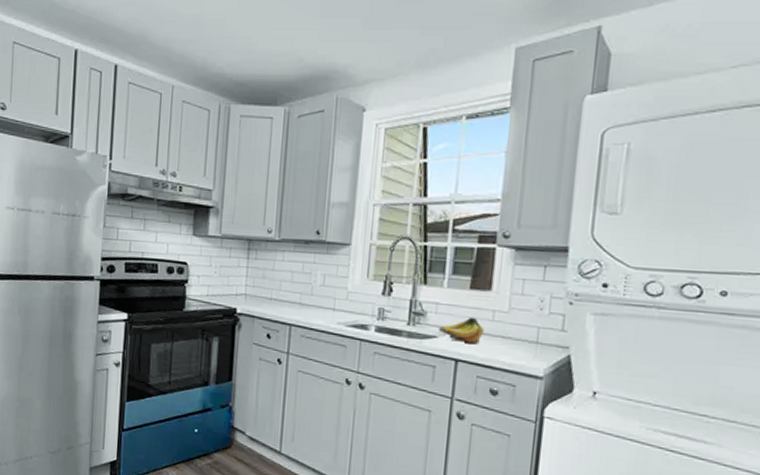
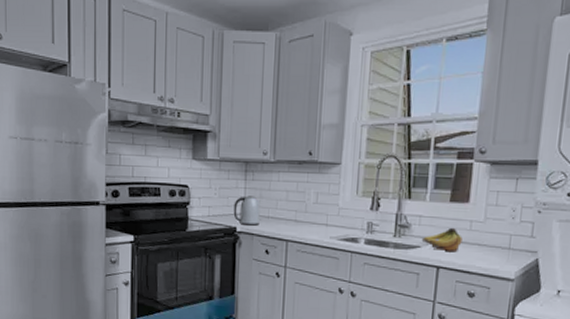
kettle: none [234,275,263,309] -> present [233,196,261,227]

